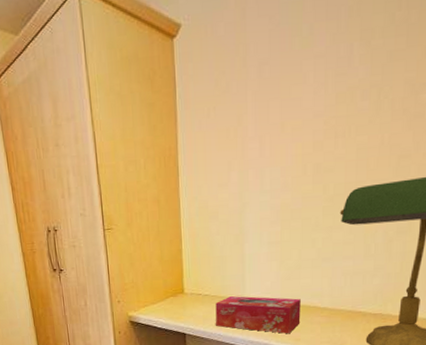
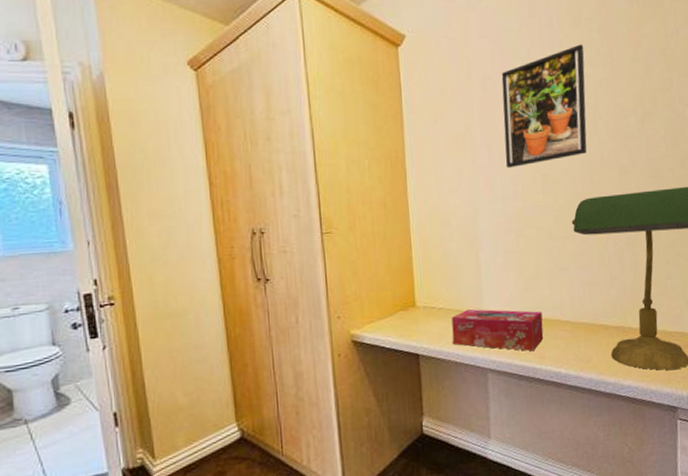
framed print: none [276,10,377,160] -> present [501,44,587,168]

